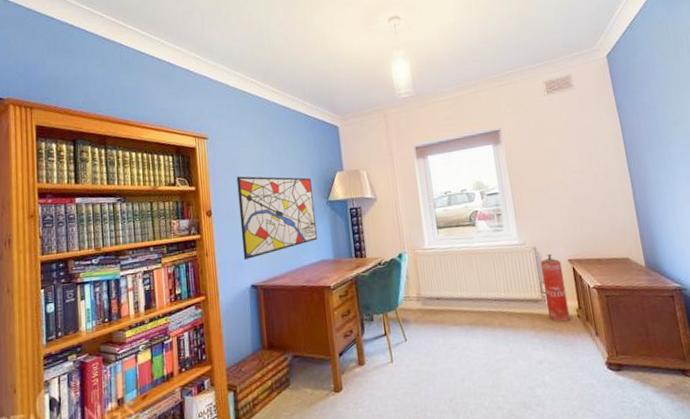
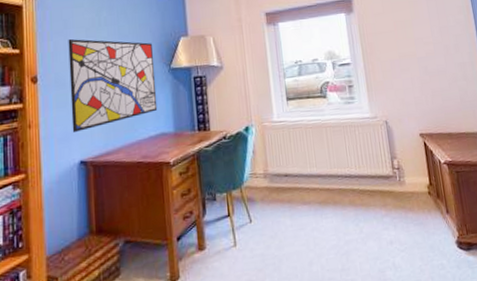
fire extinguisher: present [540,253,570,323] -> none [391,127,421,200]

